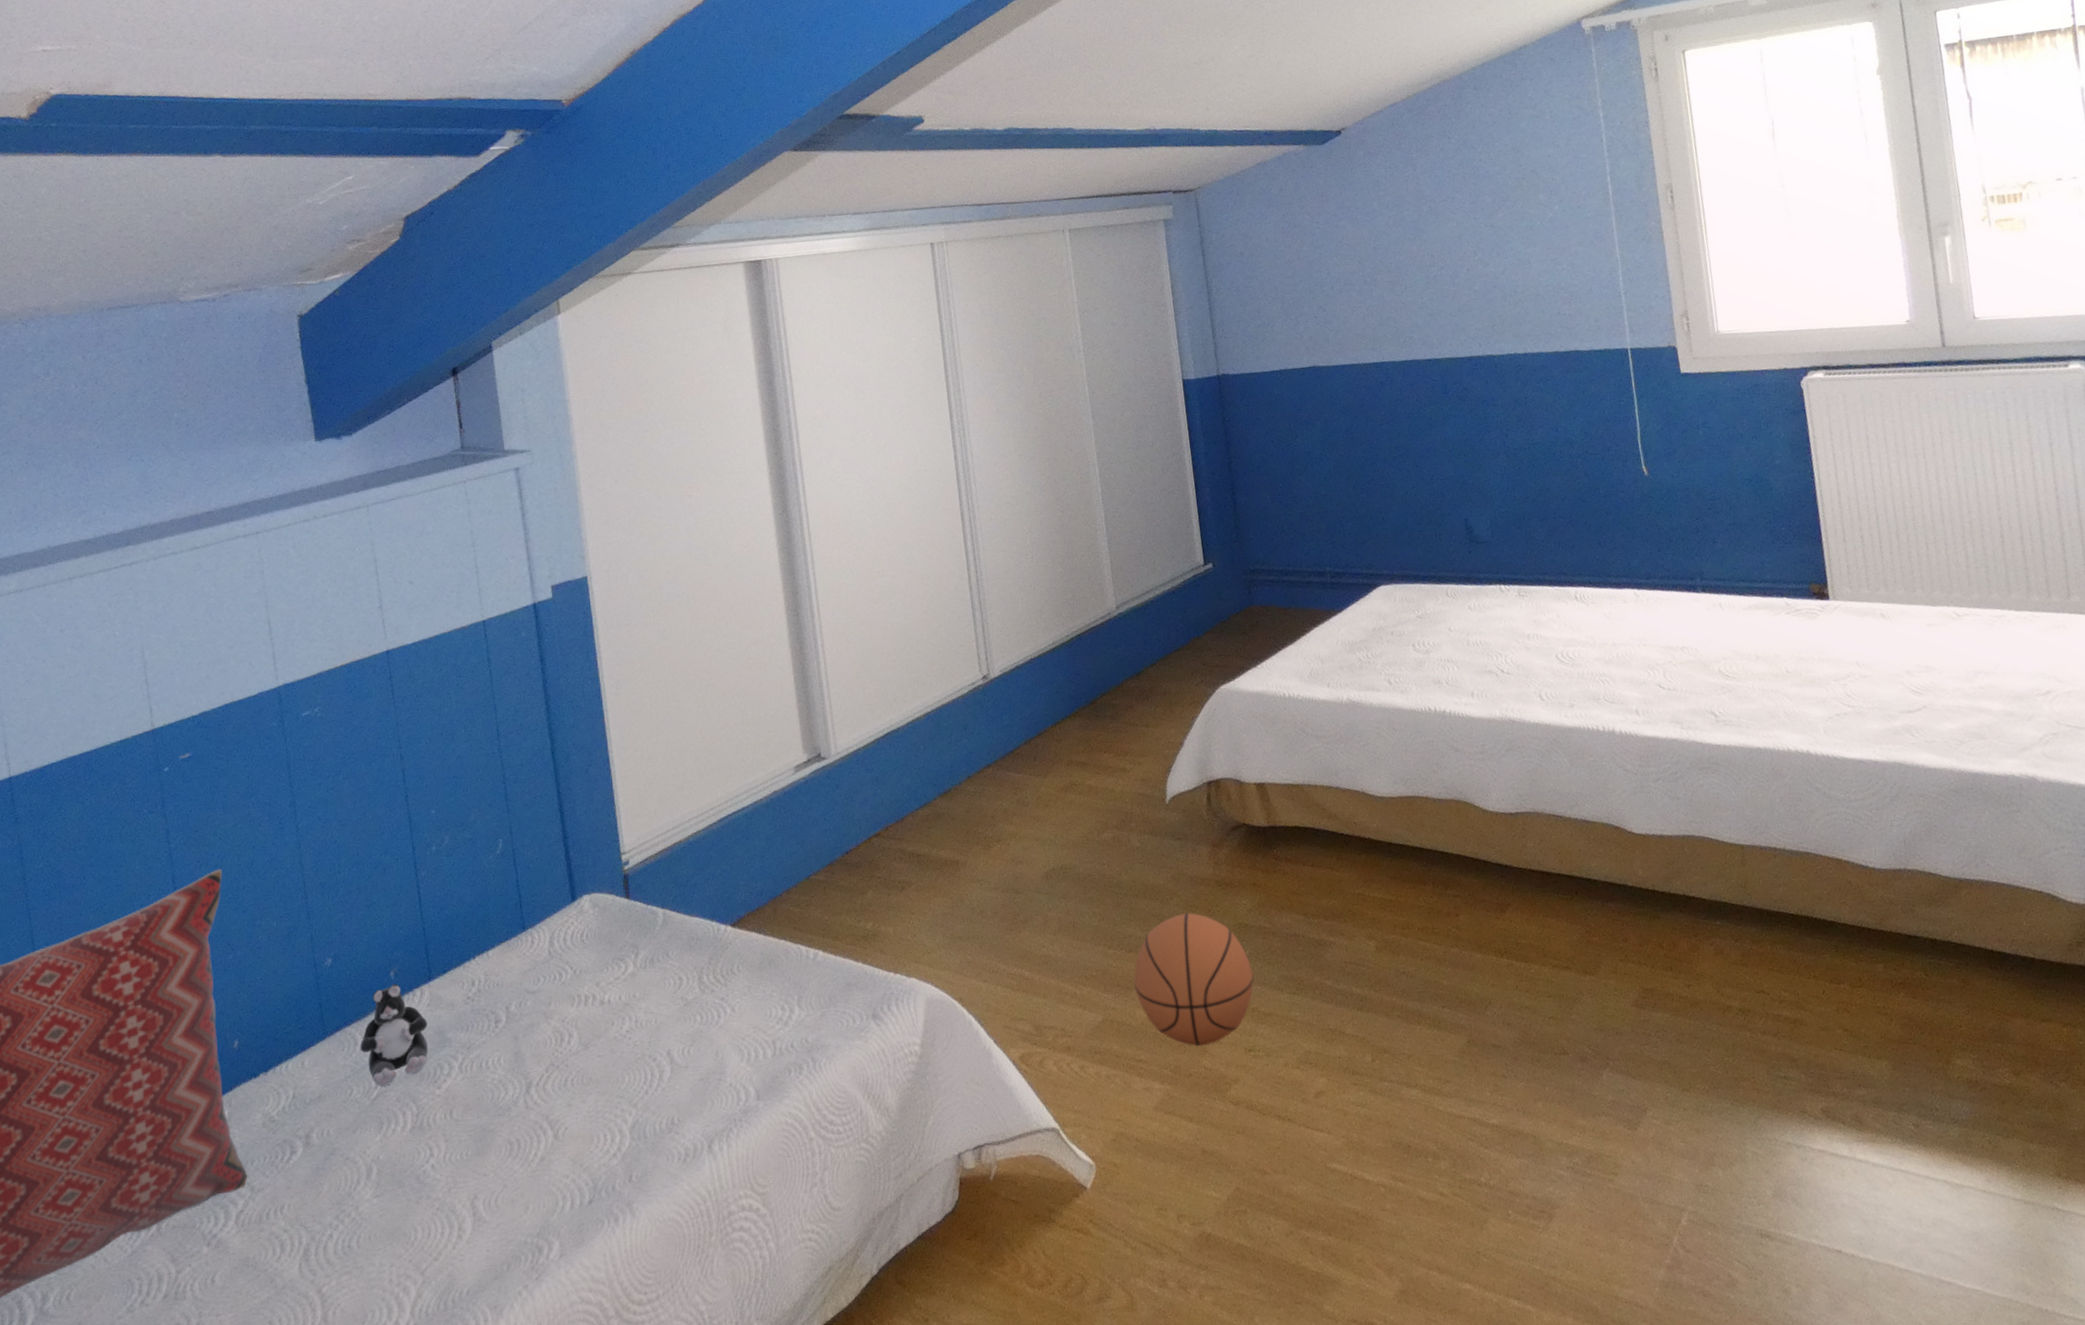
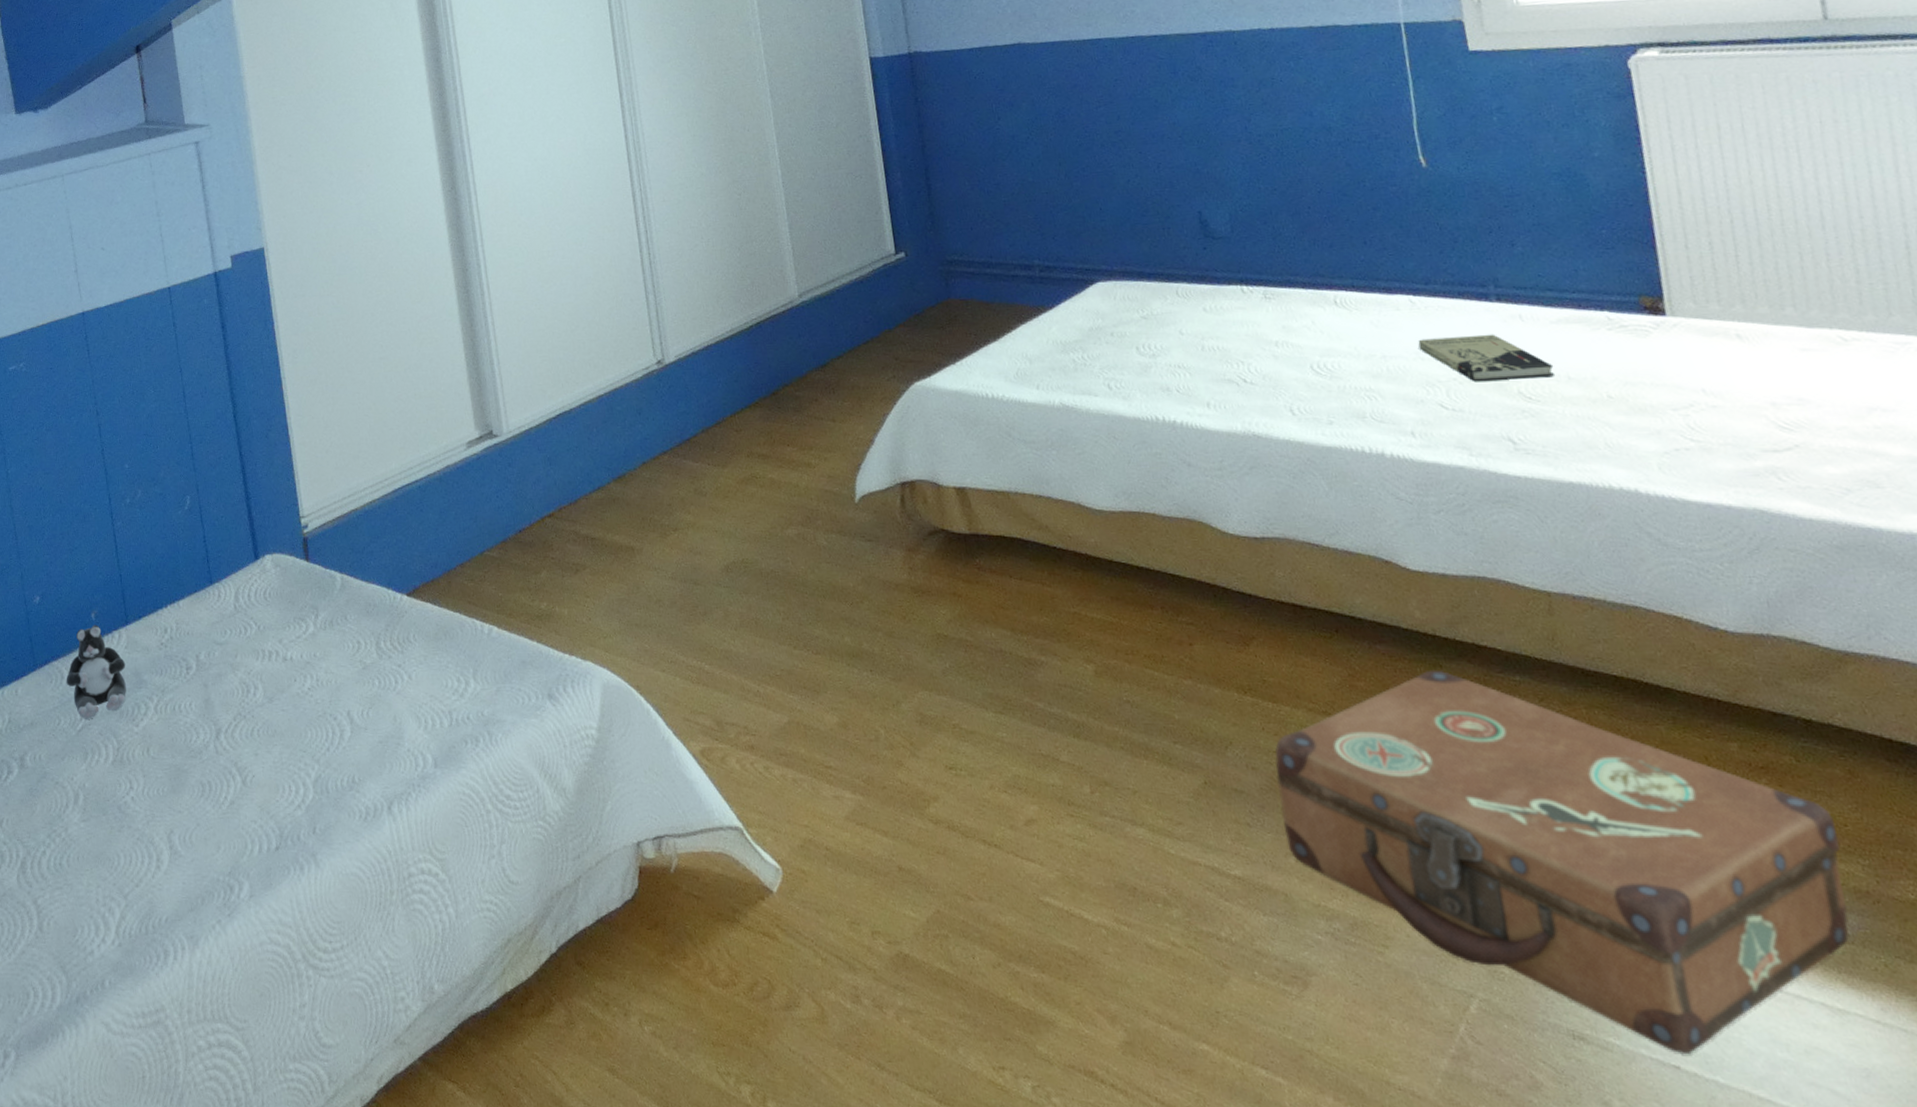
basketball: present [1133,913,1254,1047] -> none [821,619,955,759]
suitcase: none [1526,920,1963,1239] -> present [1275,669,1849,1053]
book: none [1641,621,1747,663] -> present [1418,334,1556,381]

